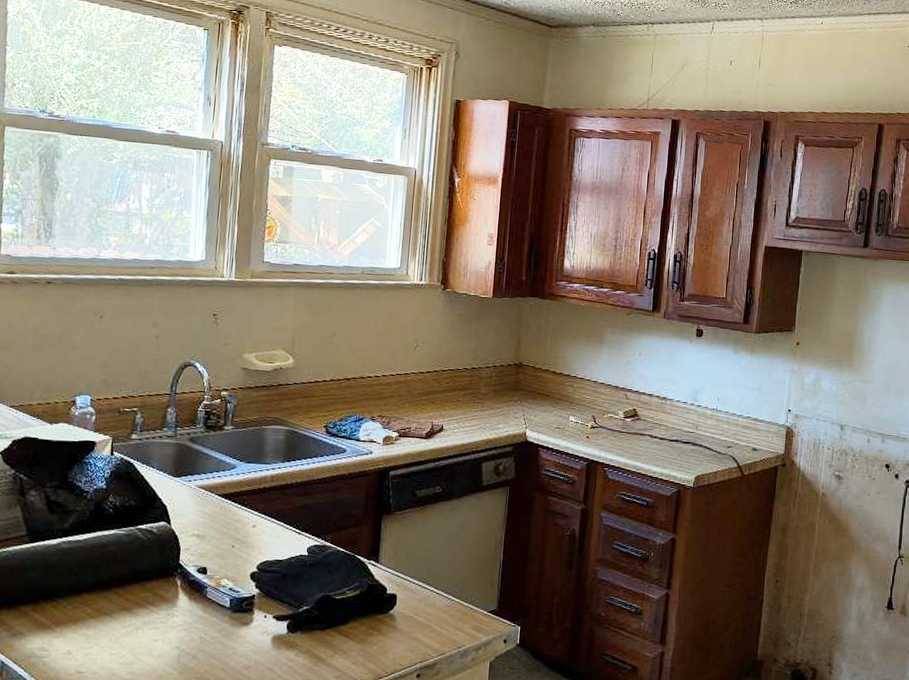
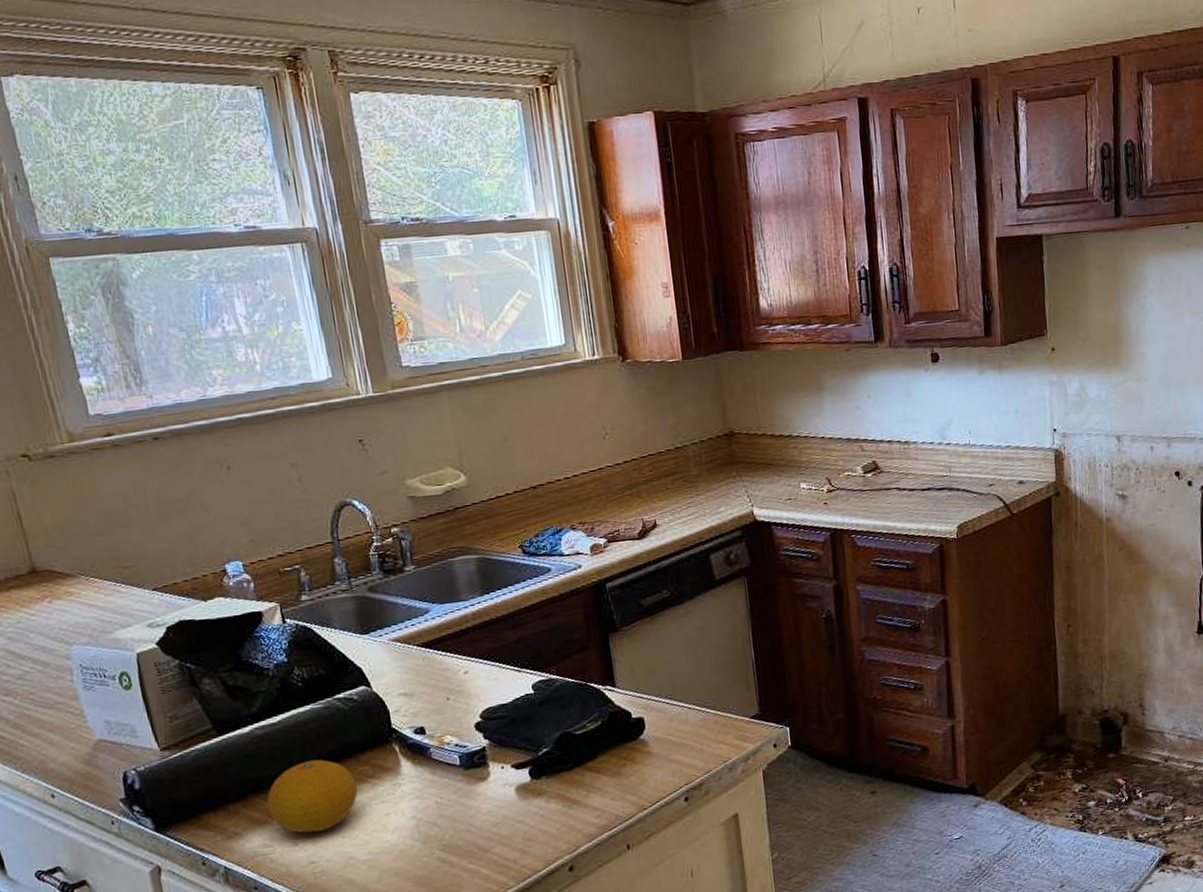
fruit: none [53,579,136,645] -> present [267,759,358,833]

